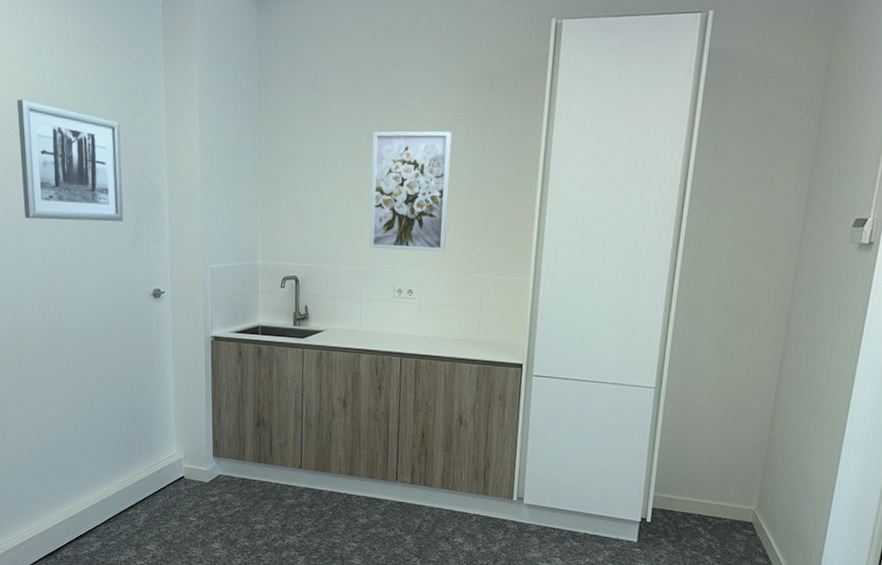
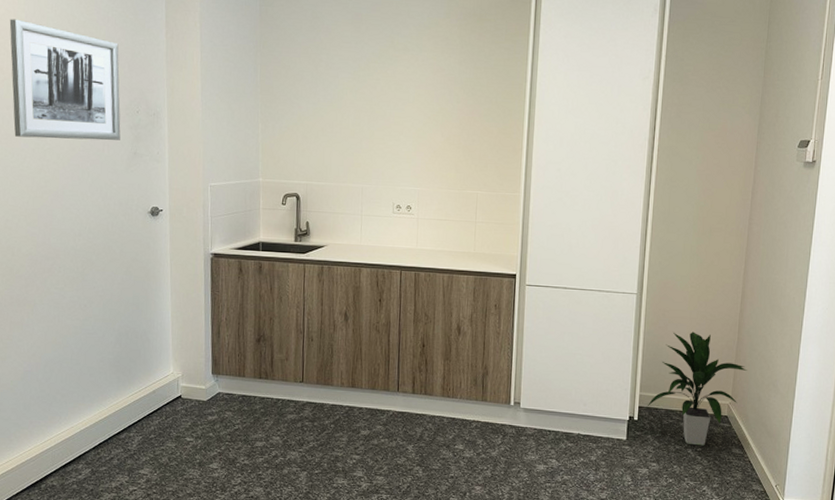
wall art: present [369,130,452,252] -> none [368,57,446,170]
indoor plant: none [661,430,777,553] -> present [646,331,747,446]

